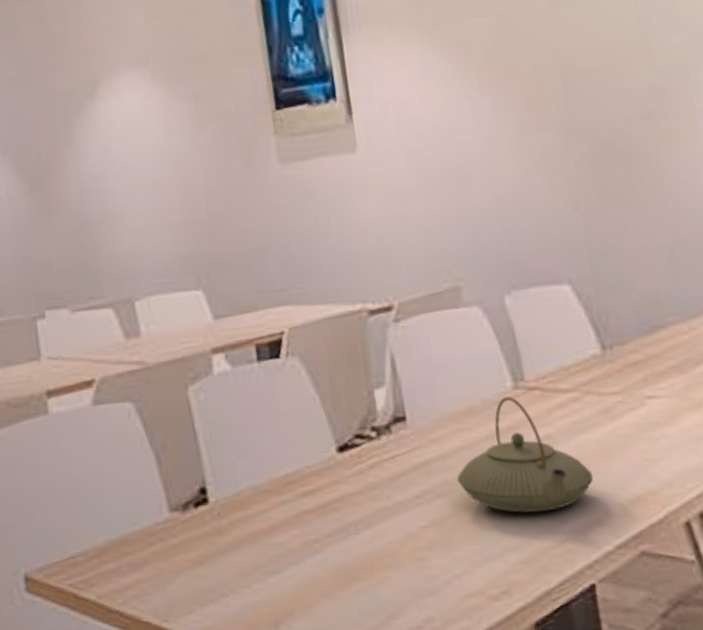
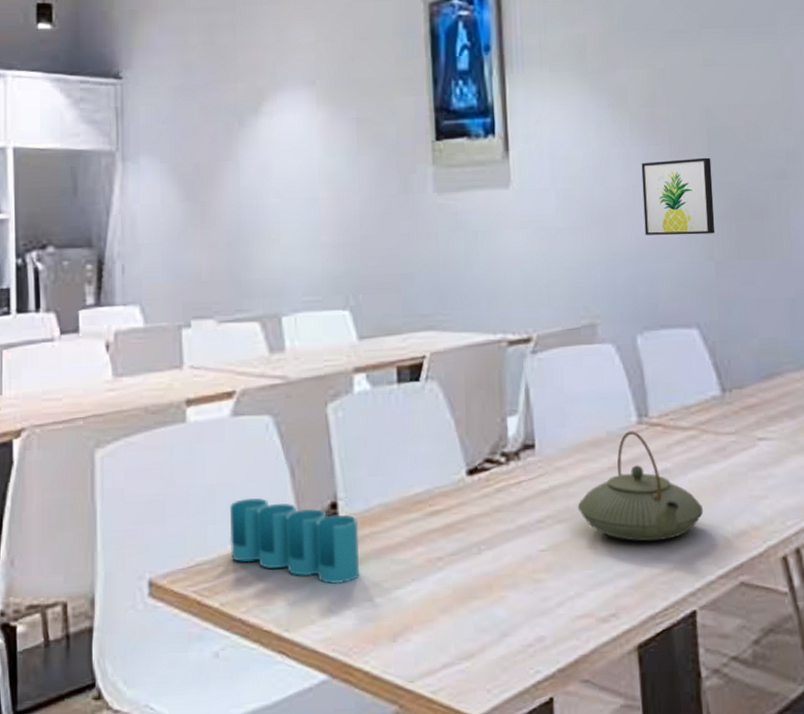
pen holder: none [99,486,235,573] -> present [229,497,359,585]
wall art: none [493,103,580,190] -> present [641,157,715,236]

